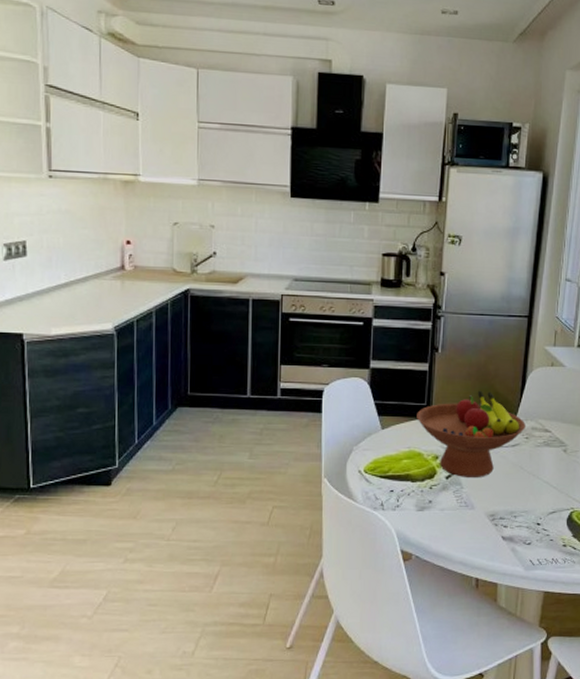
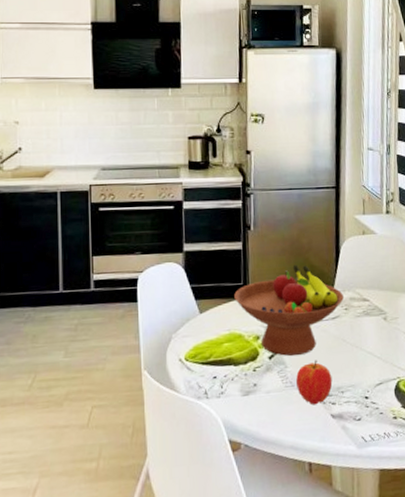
apple: none [471,484,507,526] -> present [296,360,333,405]

